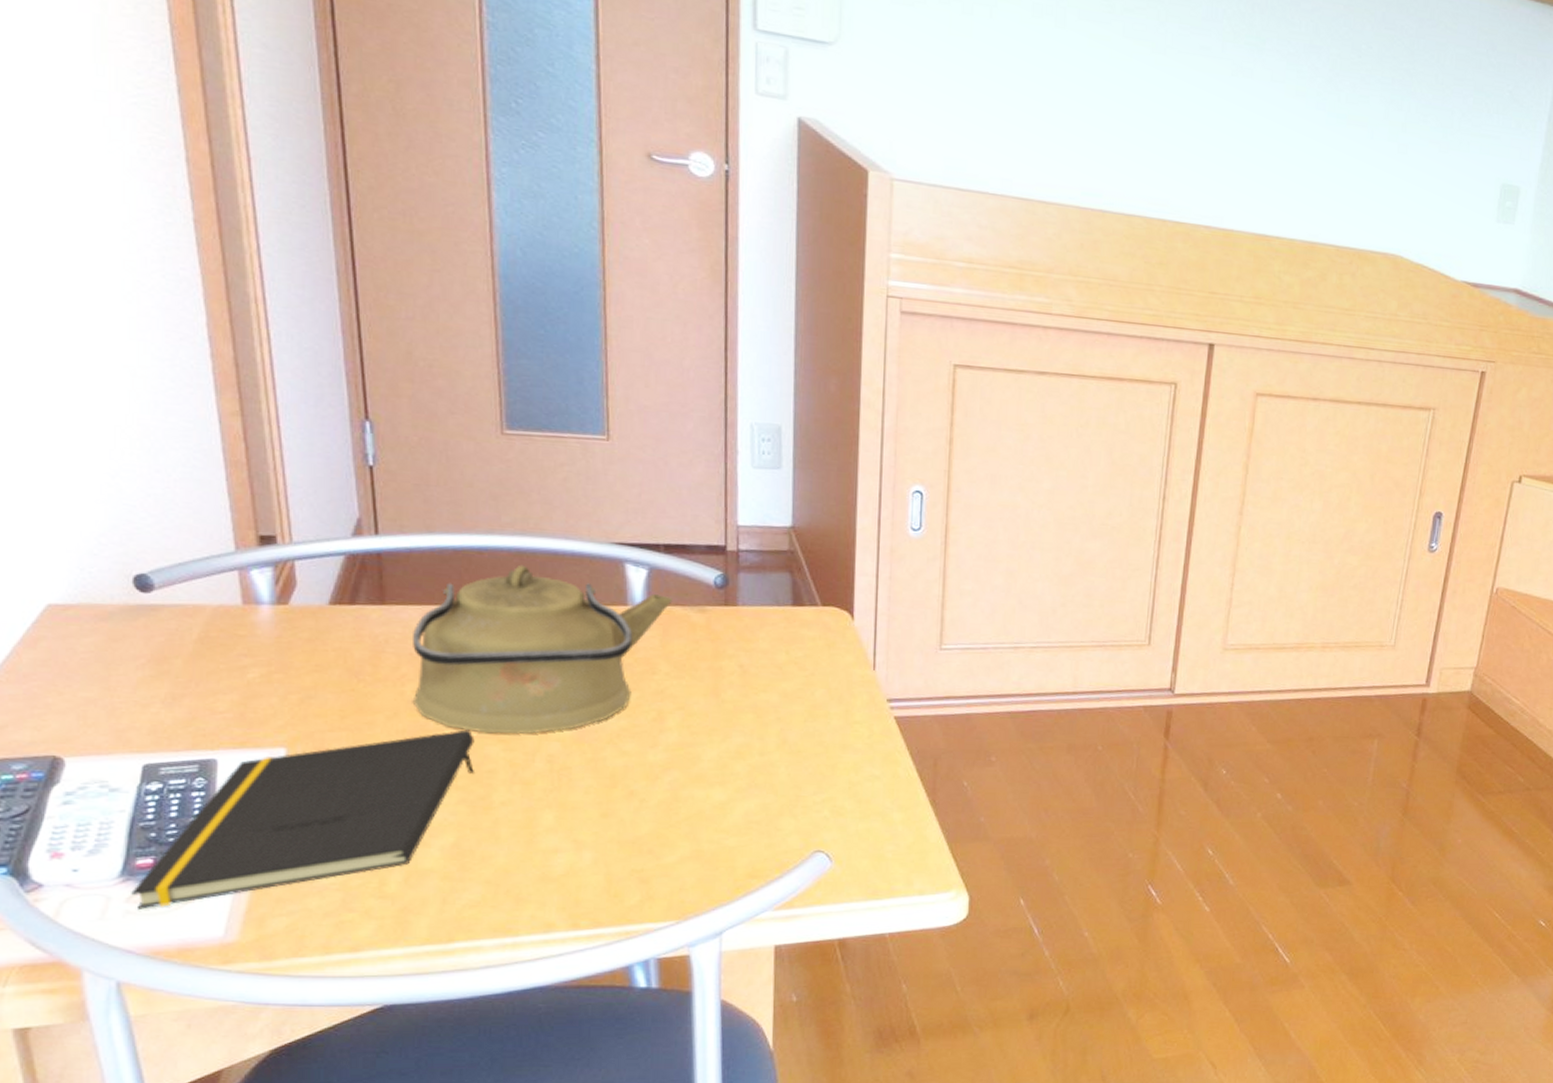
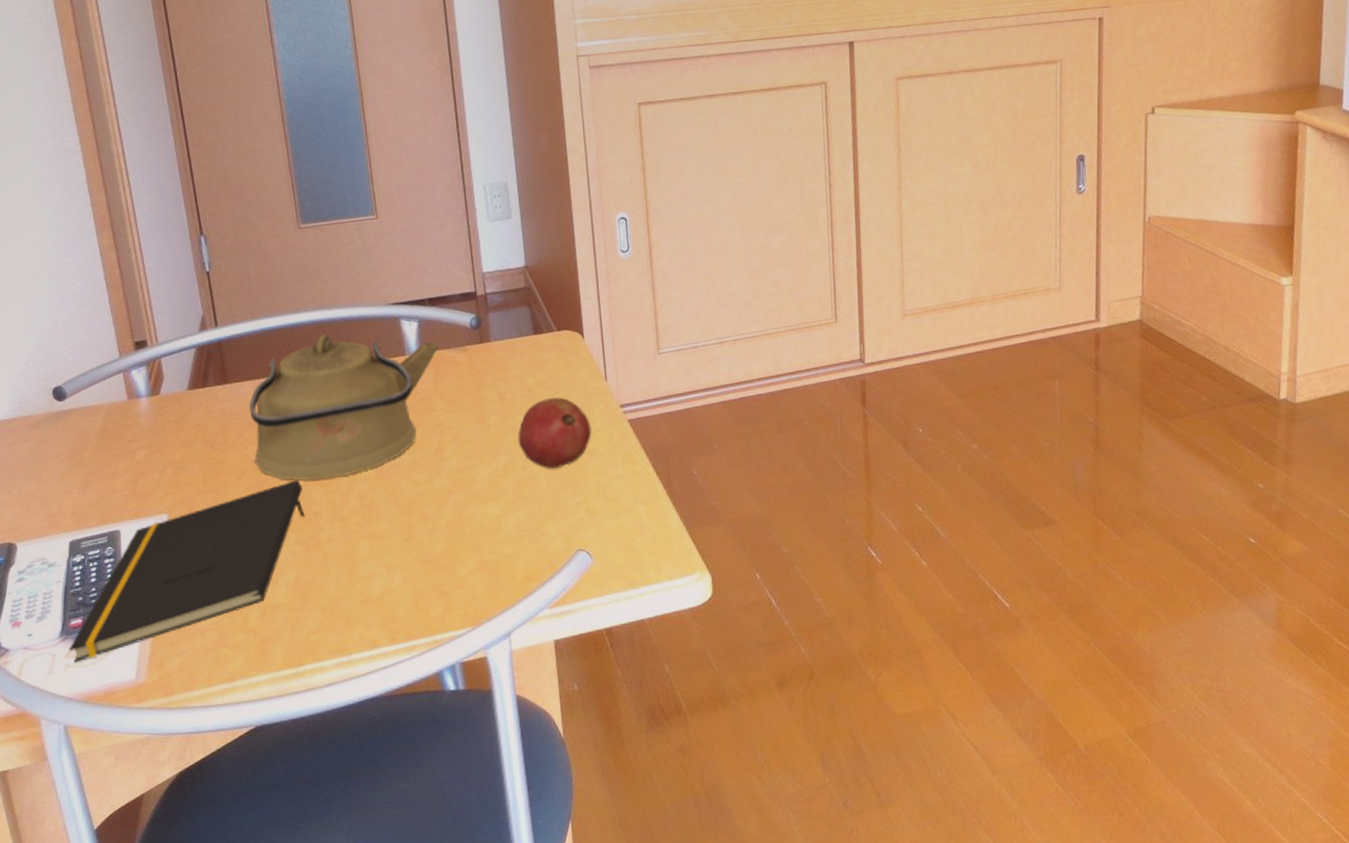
fruit: none [758,680,850,759] -> present [518,397,592,470]

